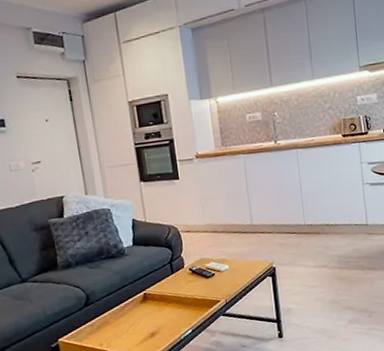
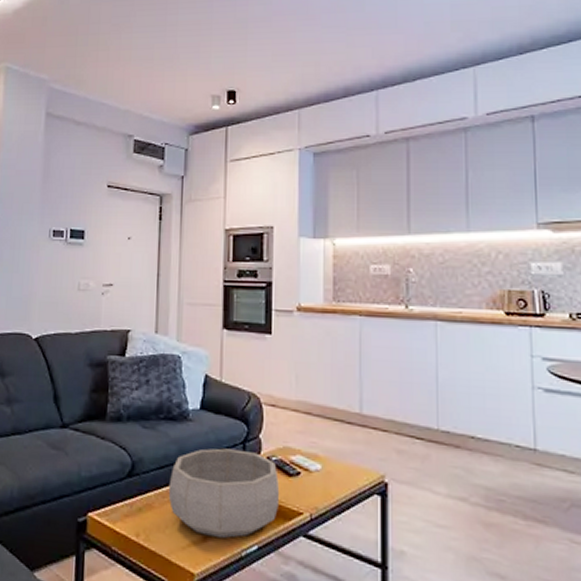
decorative bowl: none [118,267,203,332] -> present [168,448,280,539]

